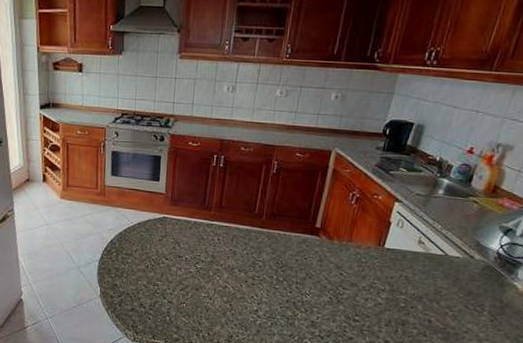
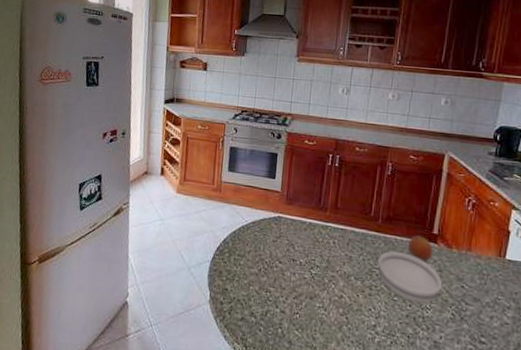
bowl: none [260,245,323,290] -> present [377,251,443,304]
fruit: none [289,229,315,253] -> present [407,235,433,262]

